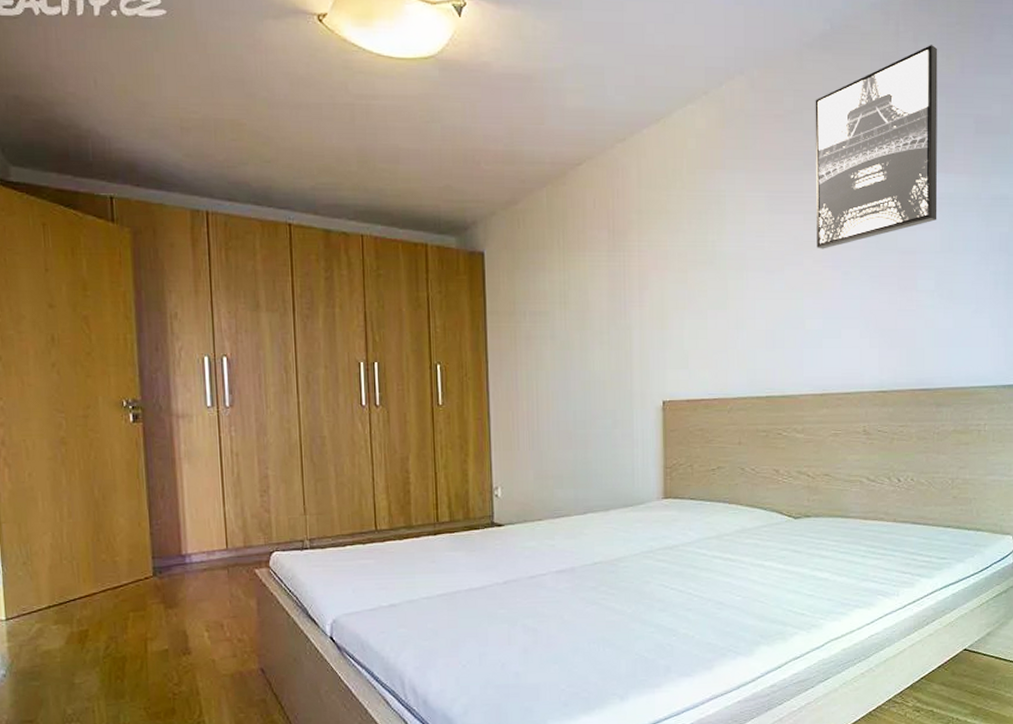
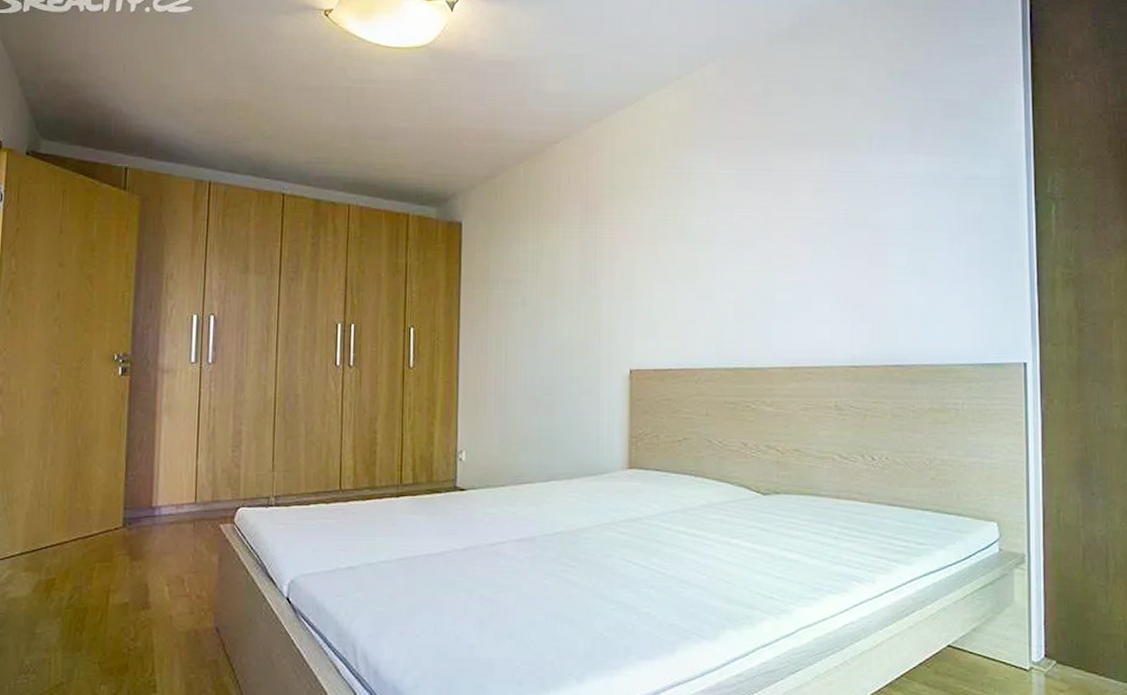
wall art: present [815,45,938,249] -> none [784,35,908,225]

